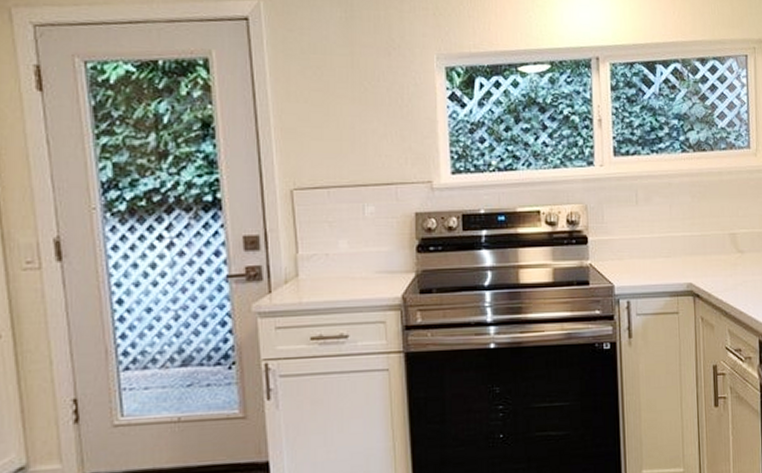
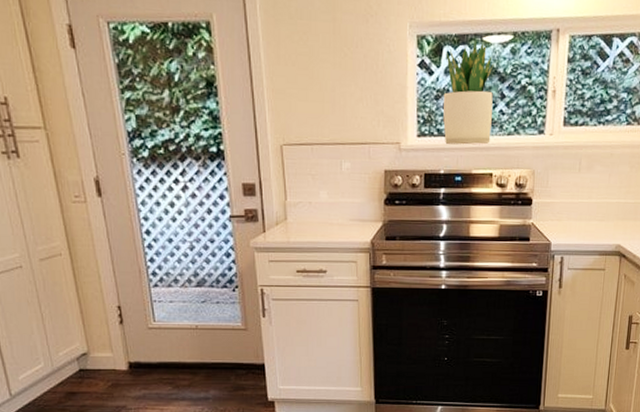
planter: none [478,70,535,181] -> present [443,40,495,145]

